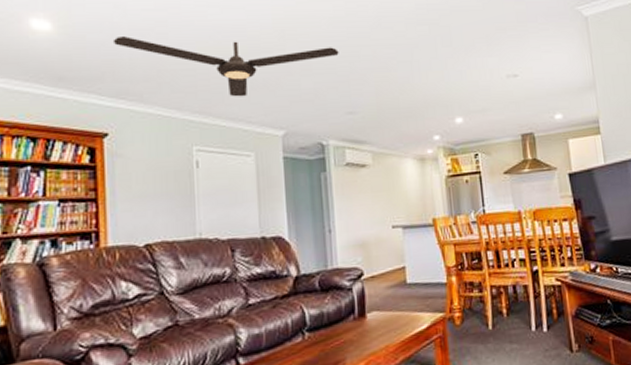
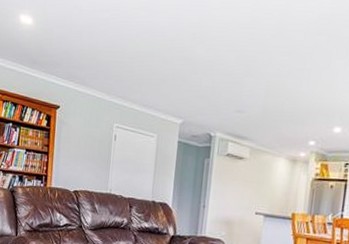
ceiling fan: present [112,36,339,97] -> none [70,32,239,88]

